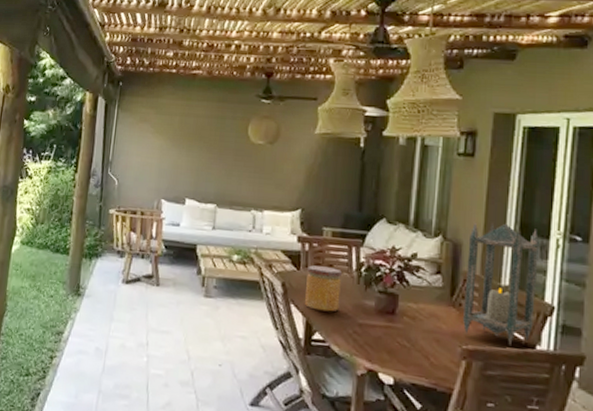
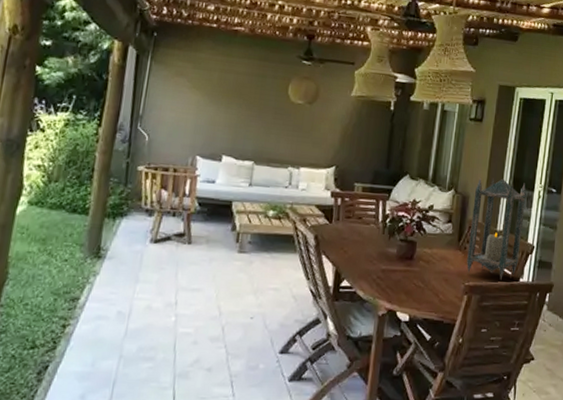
jar: present [304,265,342,312] -> none [334,218,369,261]

